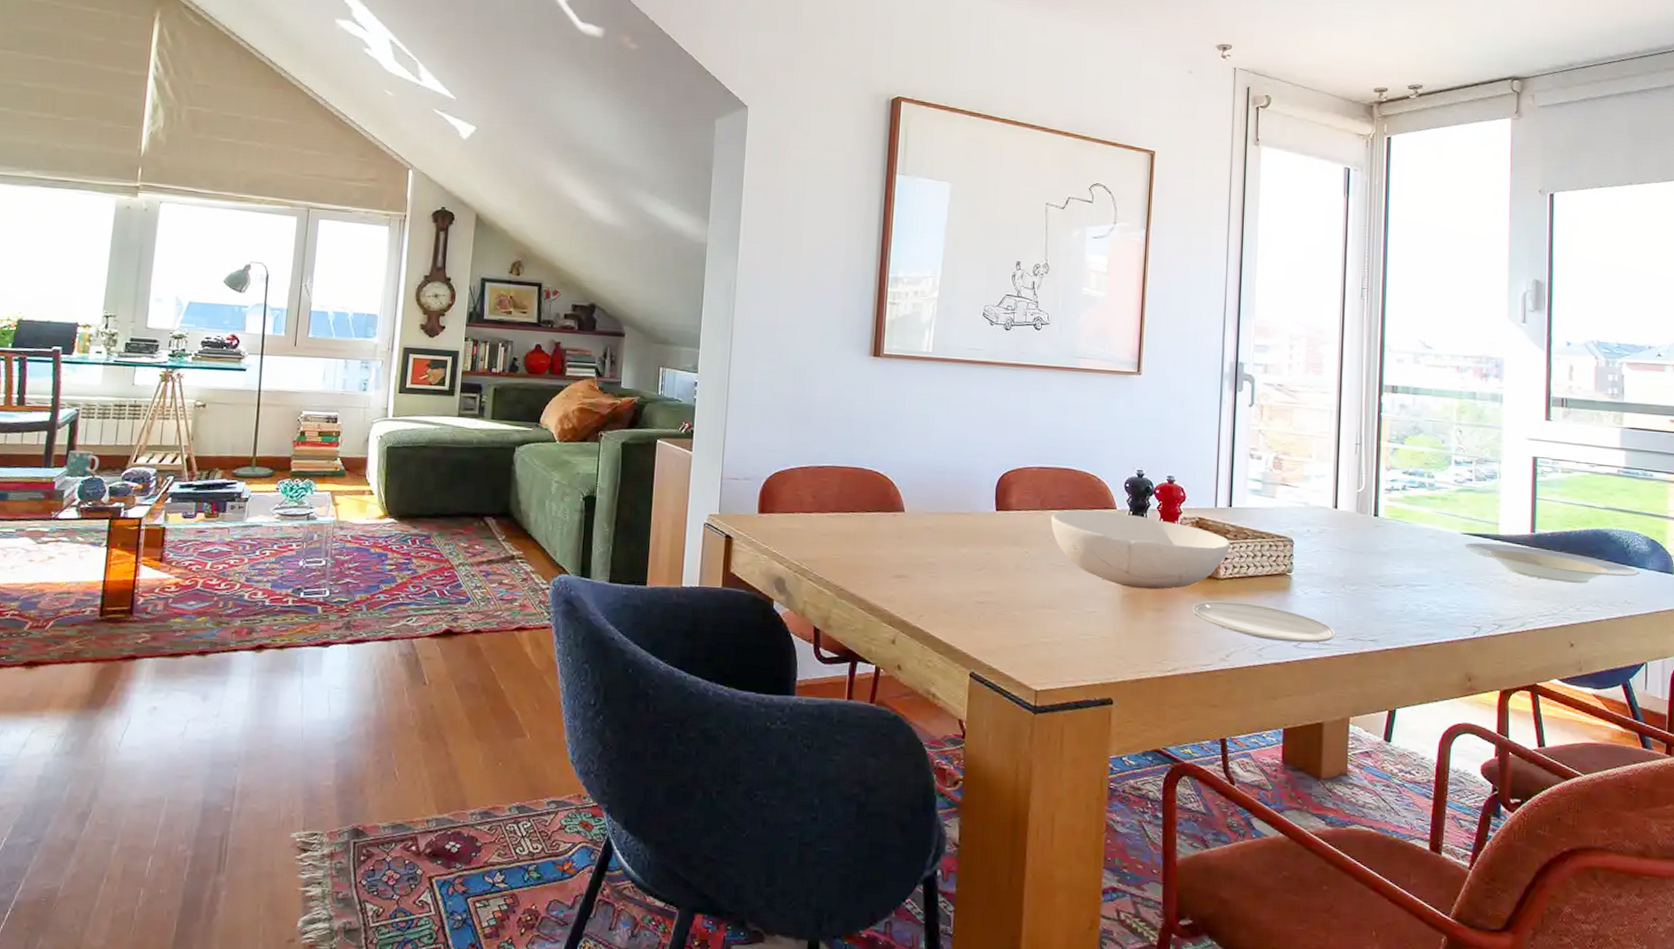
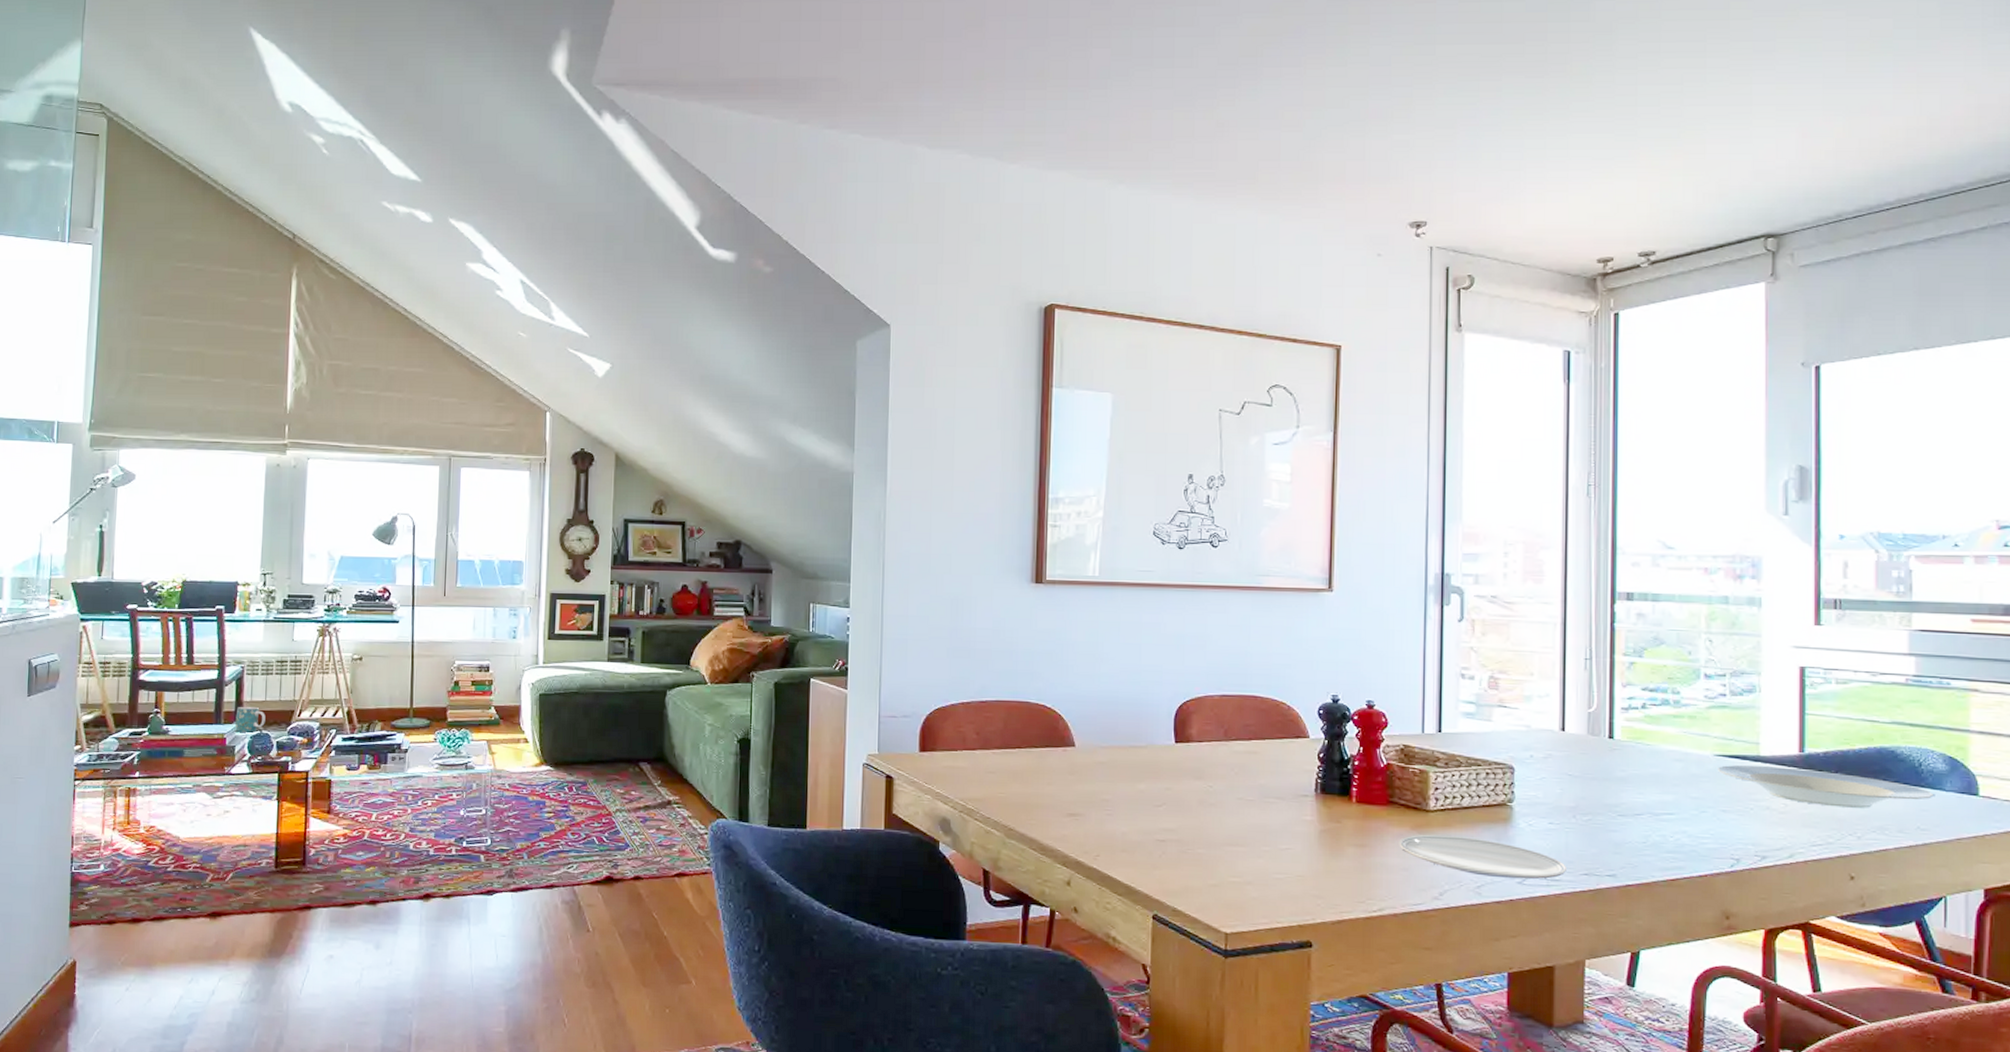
bowl: present [1051,509,1230,590] -> none [1236,739,1441,824]

